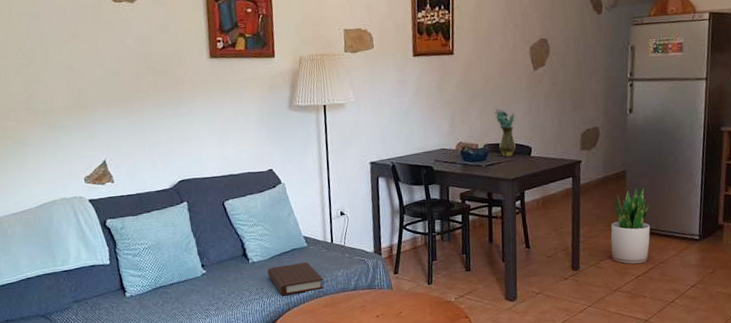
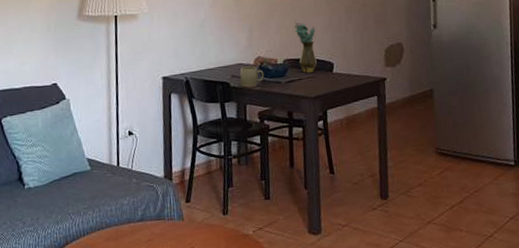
book: present [267,262,324,296] -> none [45,188,107,228]
mug: none [442,151,466,171] -> present [240,66,264,88]
planter: present [610,187,651,265] -> none [420,108,463,193]

